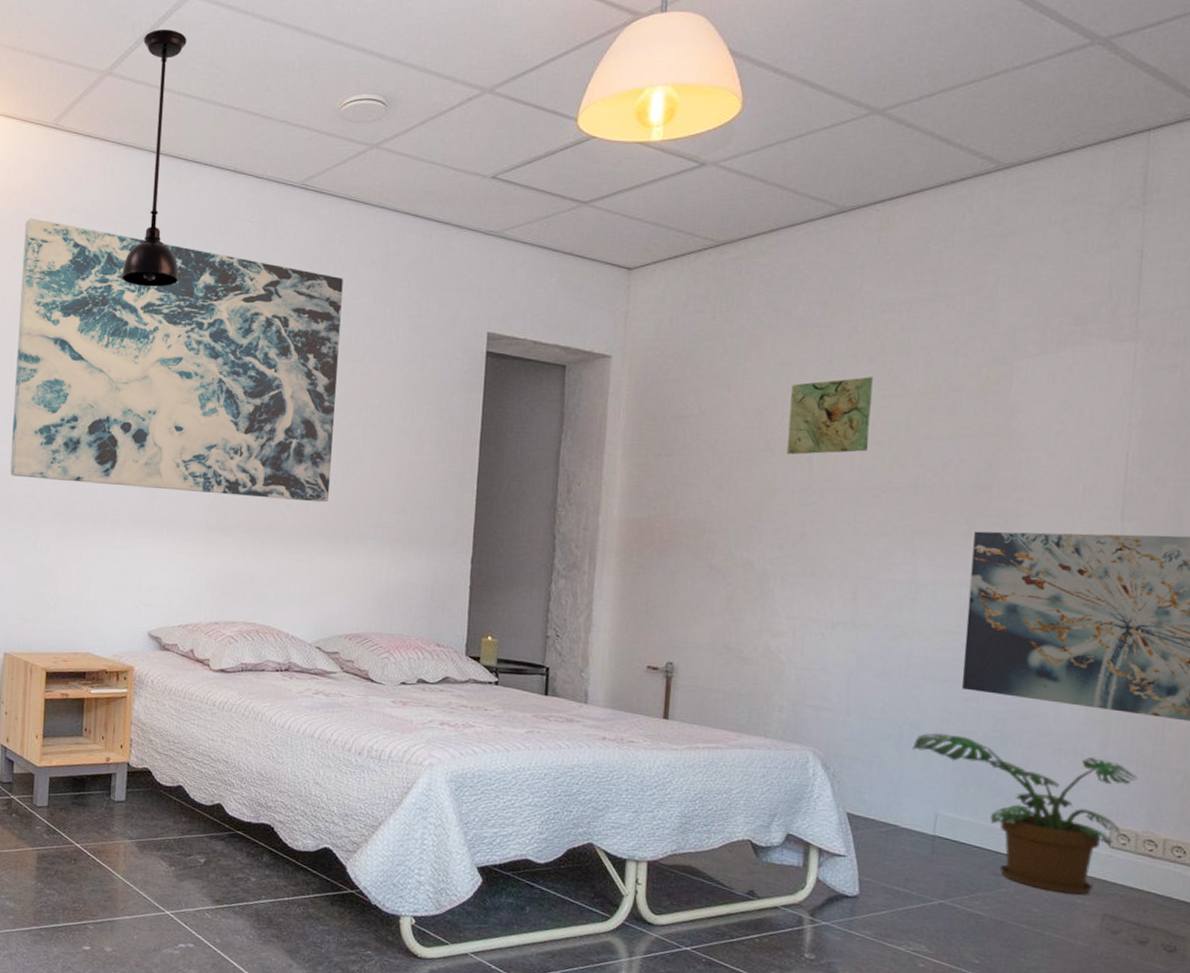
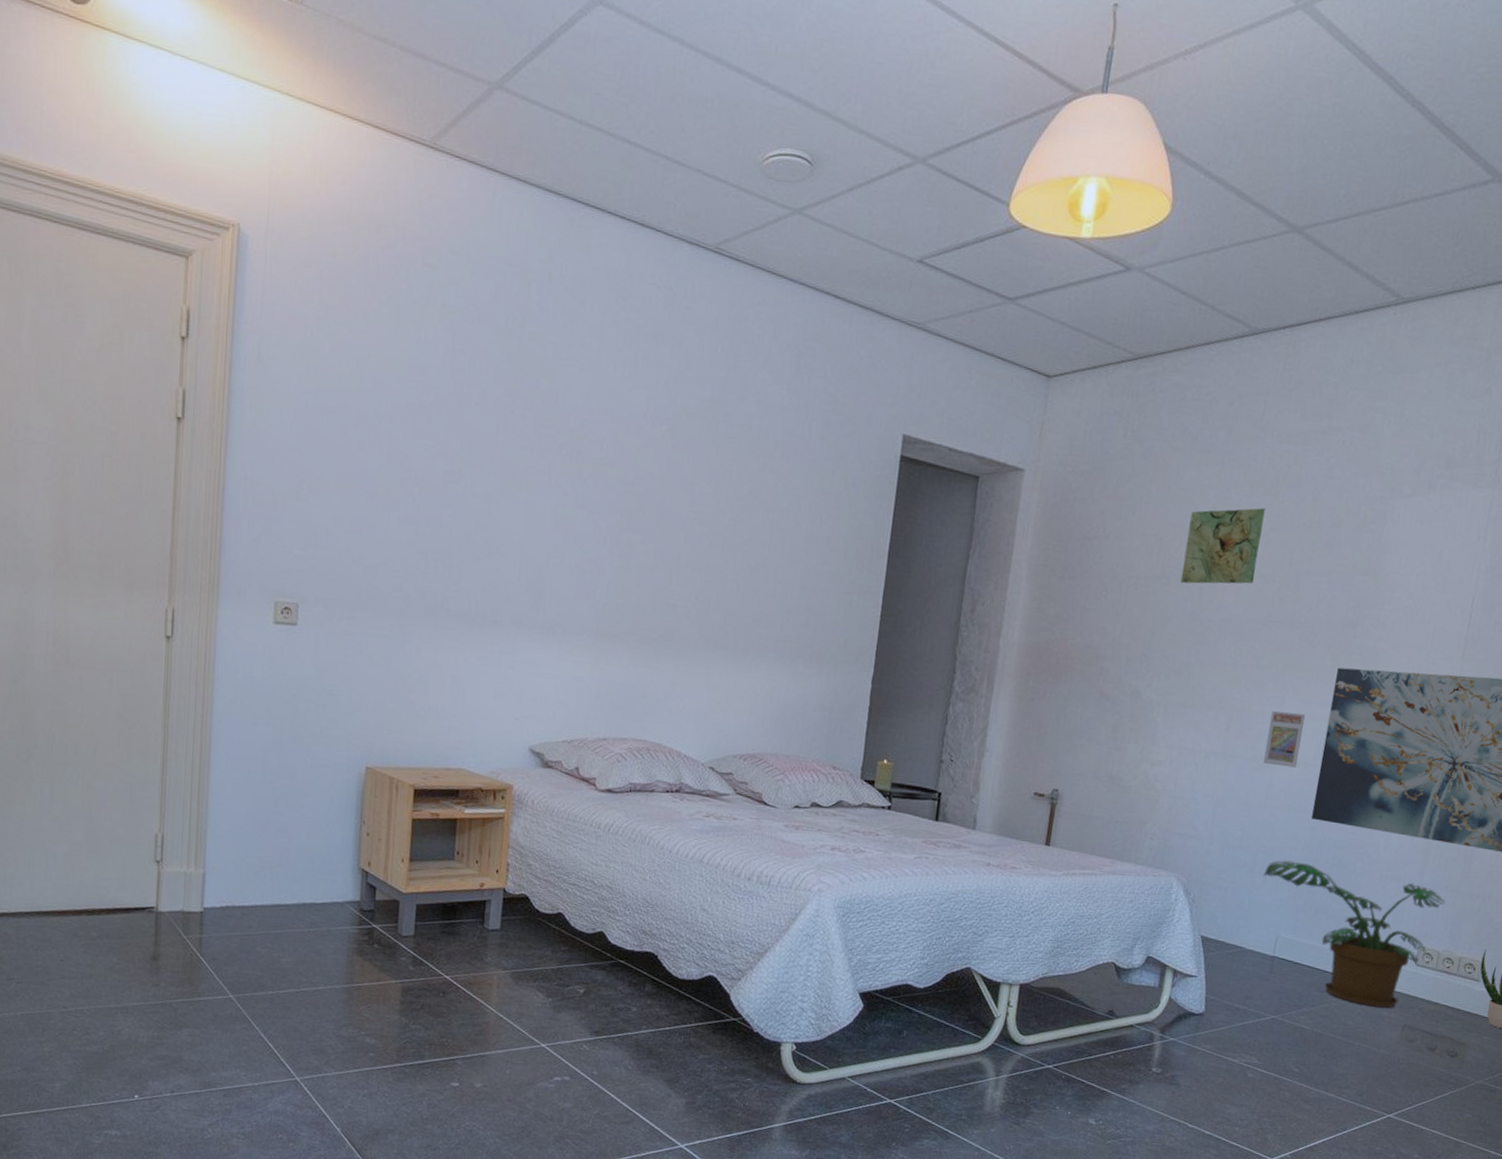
wall art: present [10,218,343,503] -> none [374,256,756,612]
light fixture: present [121,28,187,287] -> none [508,39,592,355]
trading card display case: none [899,578,943,636] -> present [1263,711,1306,768]

